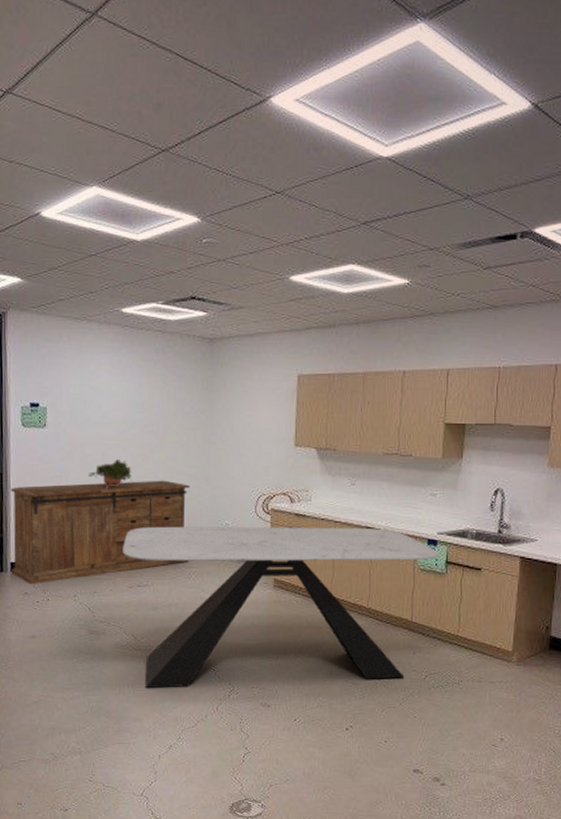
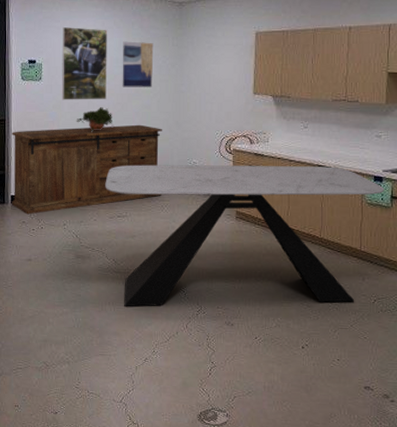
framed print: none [70,363,125,451] -> present [62,26,107,100]
wall art: none [142,383,180,437] -> present [122,41,154,88]

